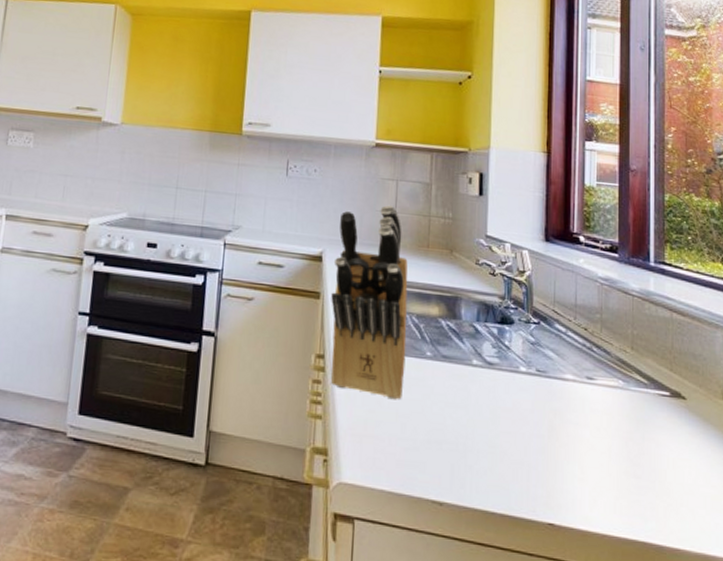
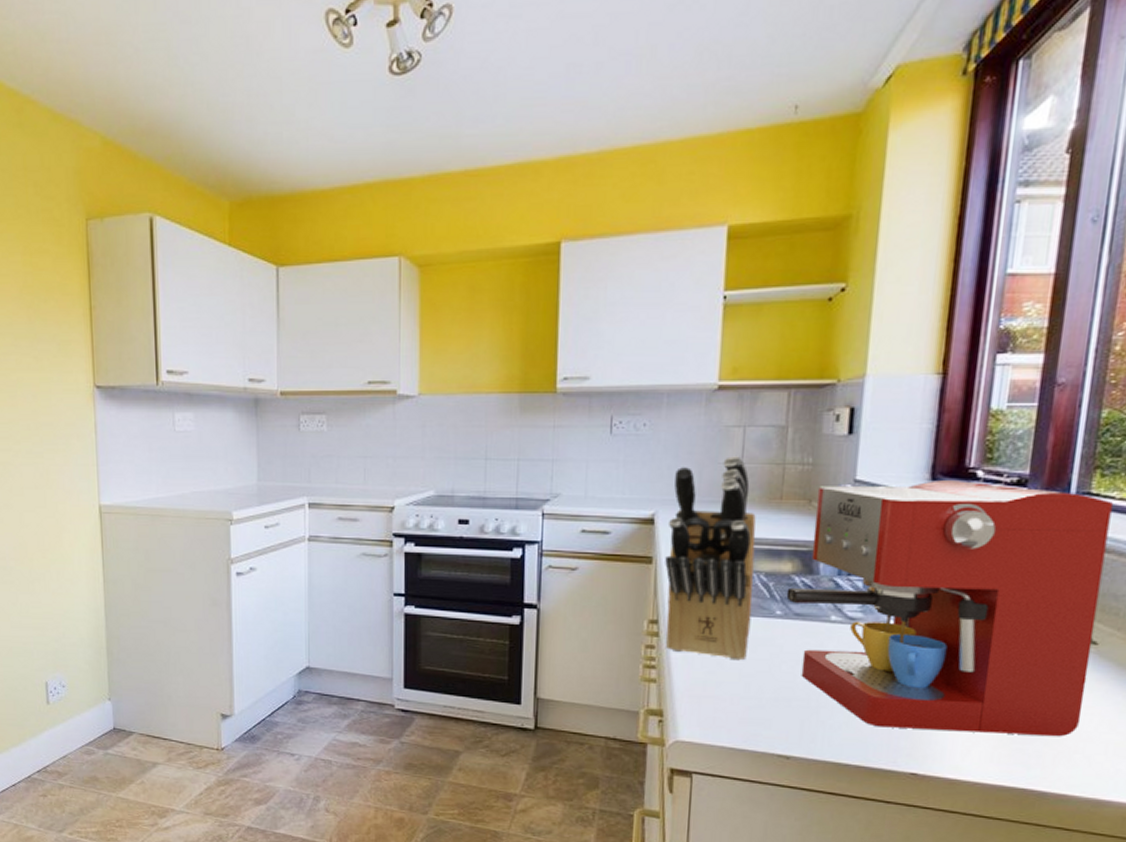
coffee maker: none [435,238,682,489] -> present [786,480,1113,737]

